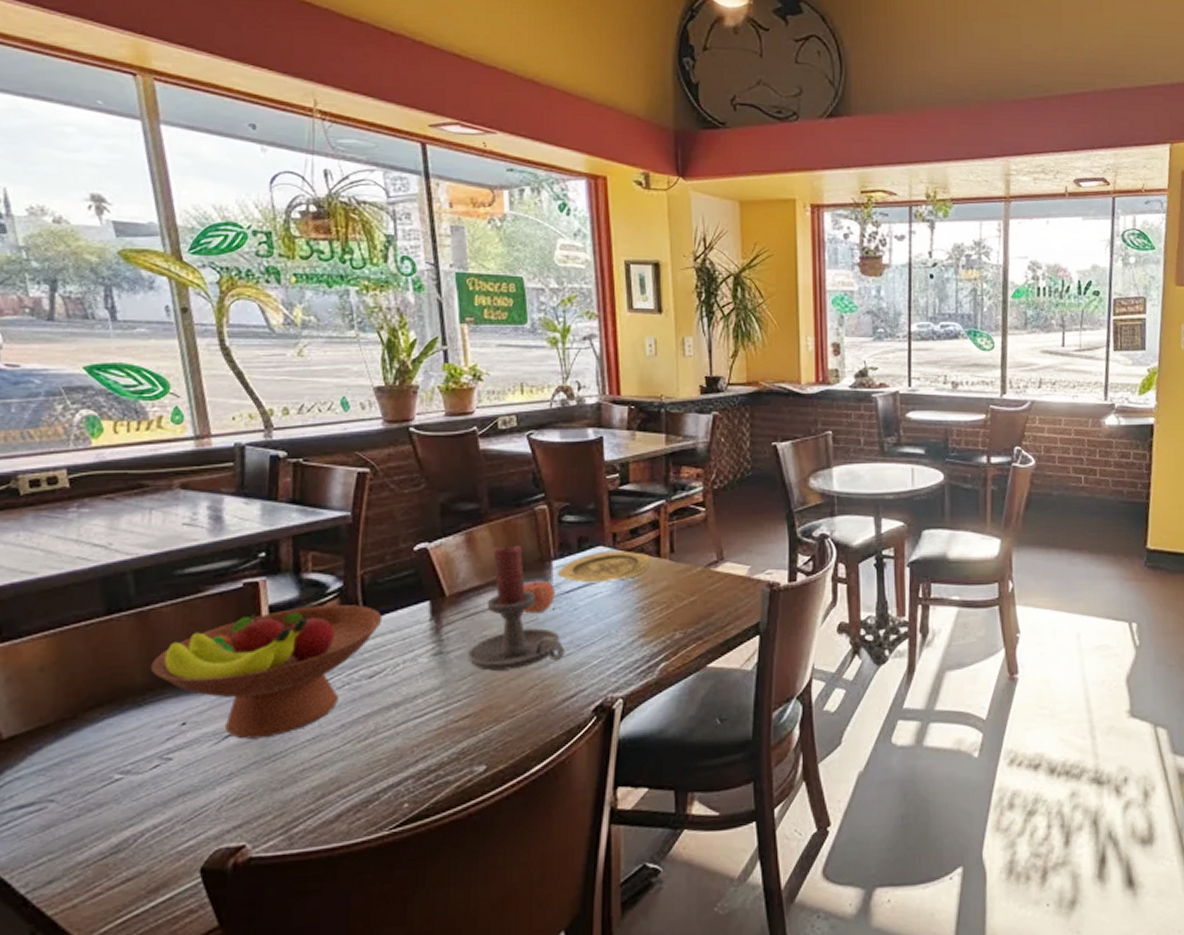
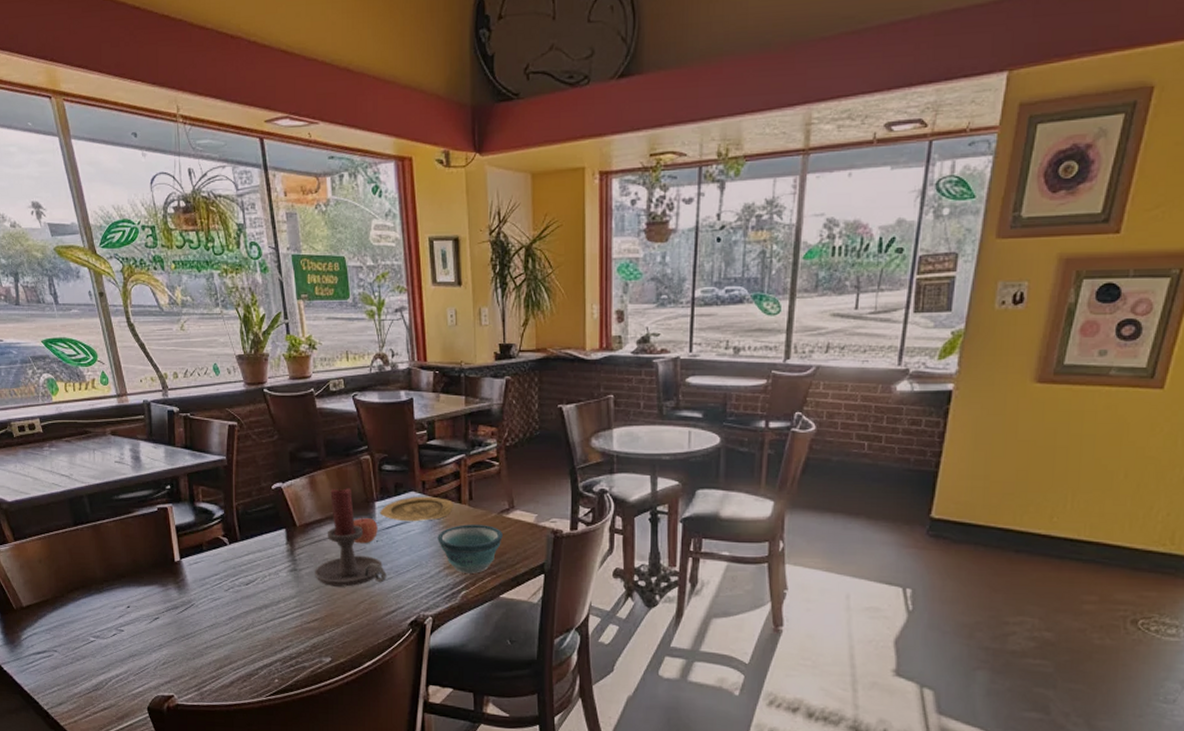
fruit bowl: present [150,605,383,740] -> none [104,528,253,622]
bowl: none [631,581,710,641] -> present [437,524,503,574]

